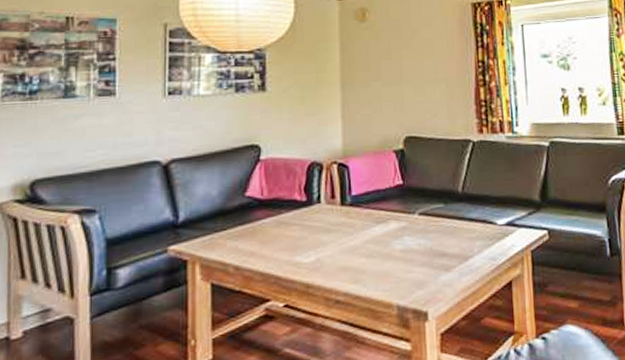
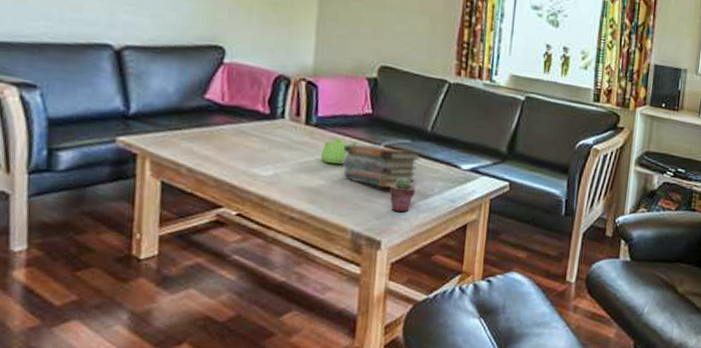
teapot: none [359,213,392,240] -> present [321,138,357,165]
book stack: none [380,214,456,256] -> present [342,144,421,188]
potted succulent: none [429,242,455,279] -> present [389,177,416,212]

